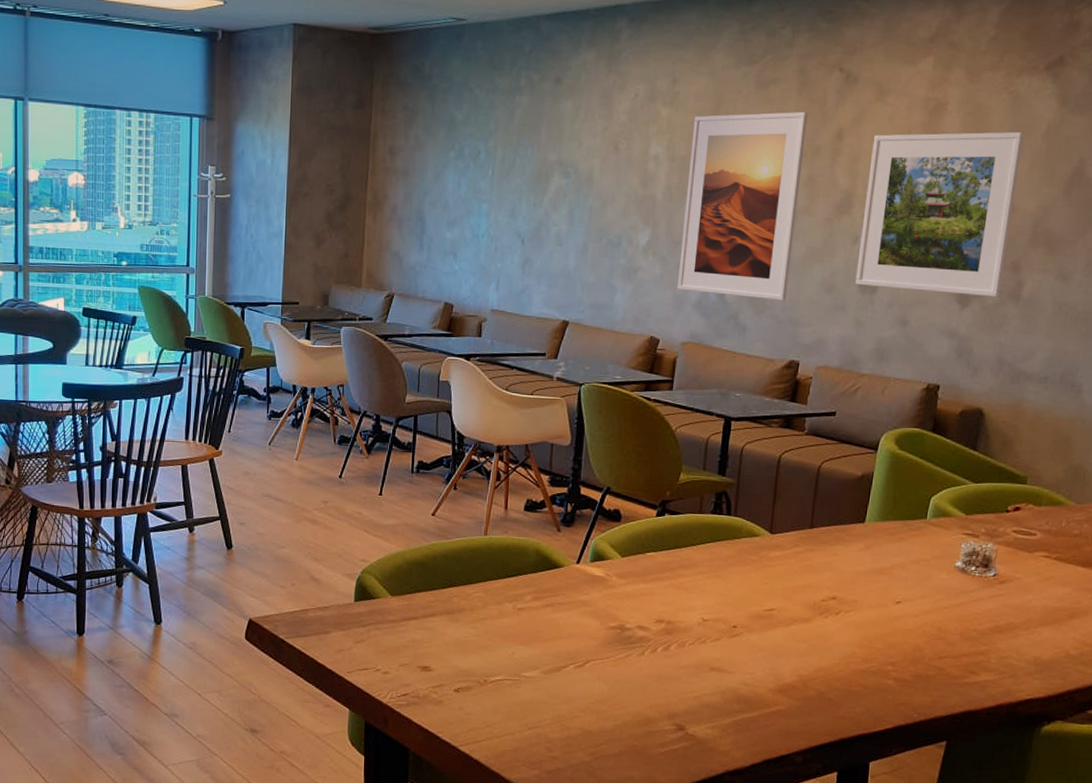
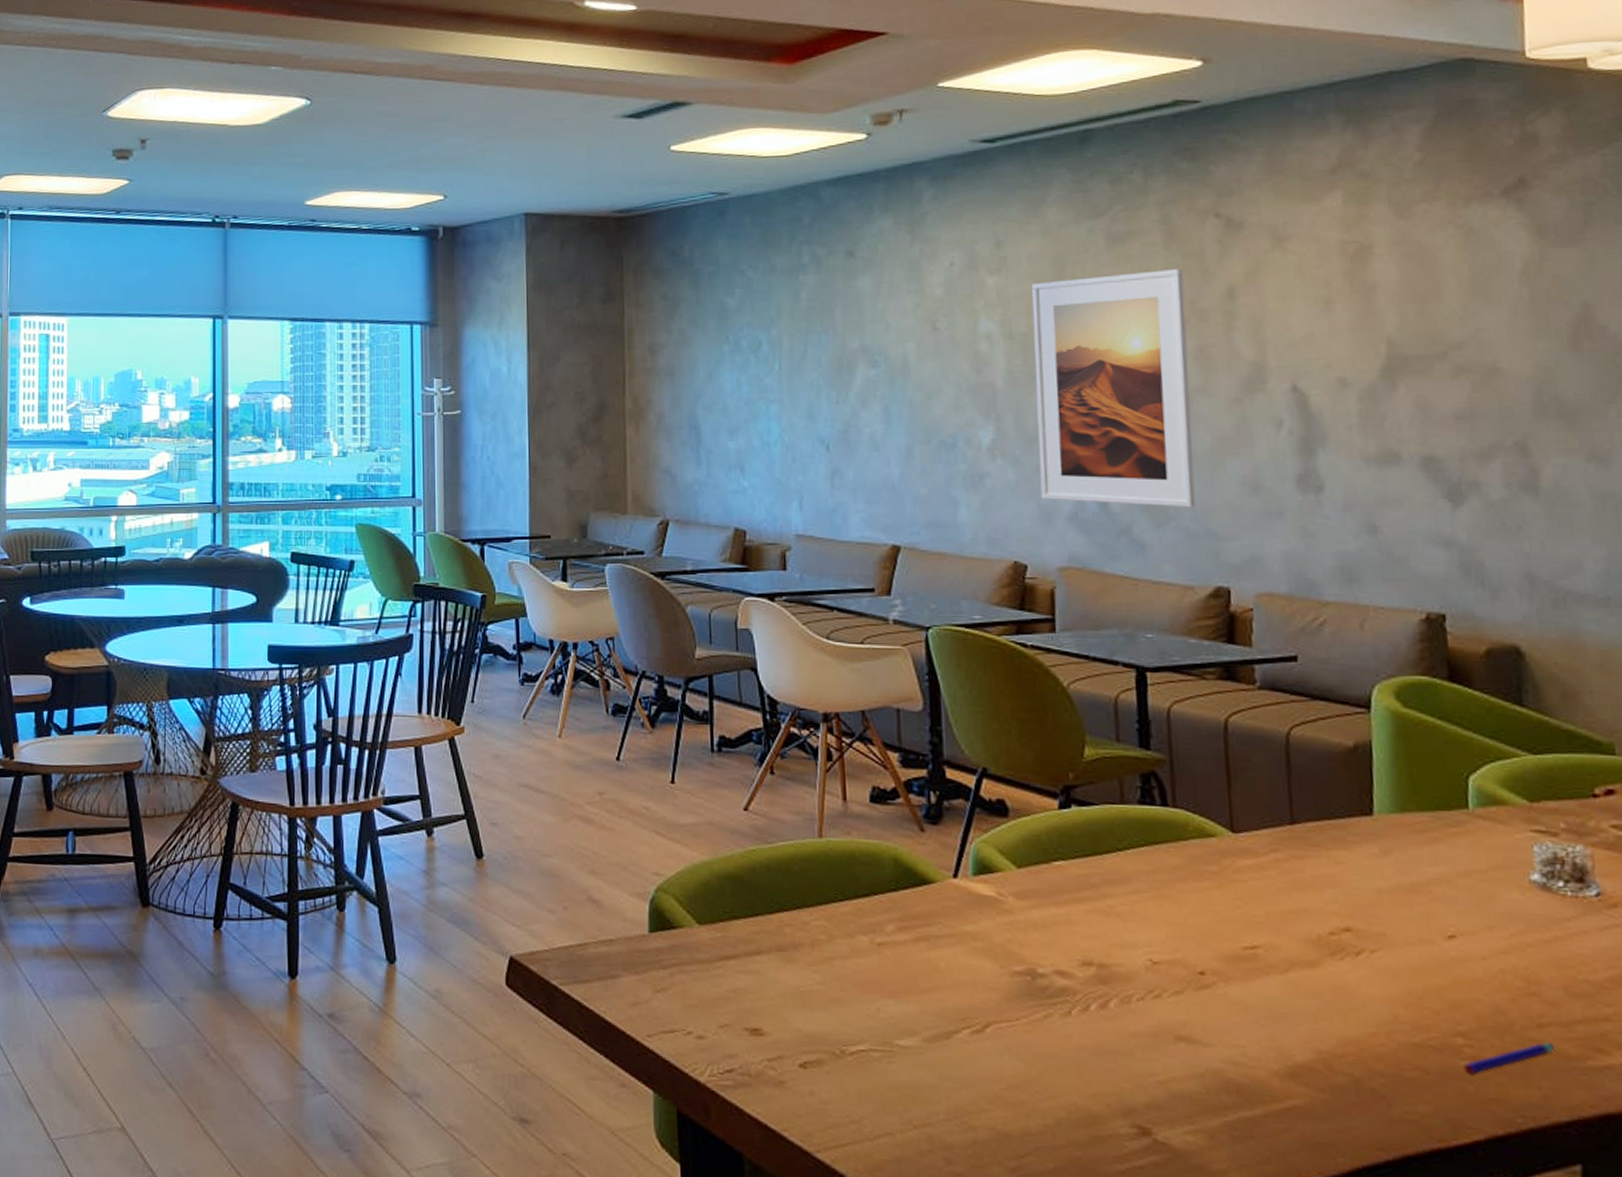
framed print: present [855,131,1024,298] -> none [1278,273,1508,491]
pen: none [888,668,947,689] -> present [1463,1042,1555,1075]

